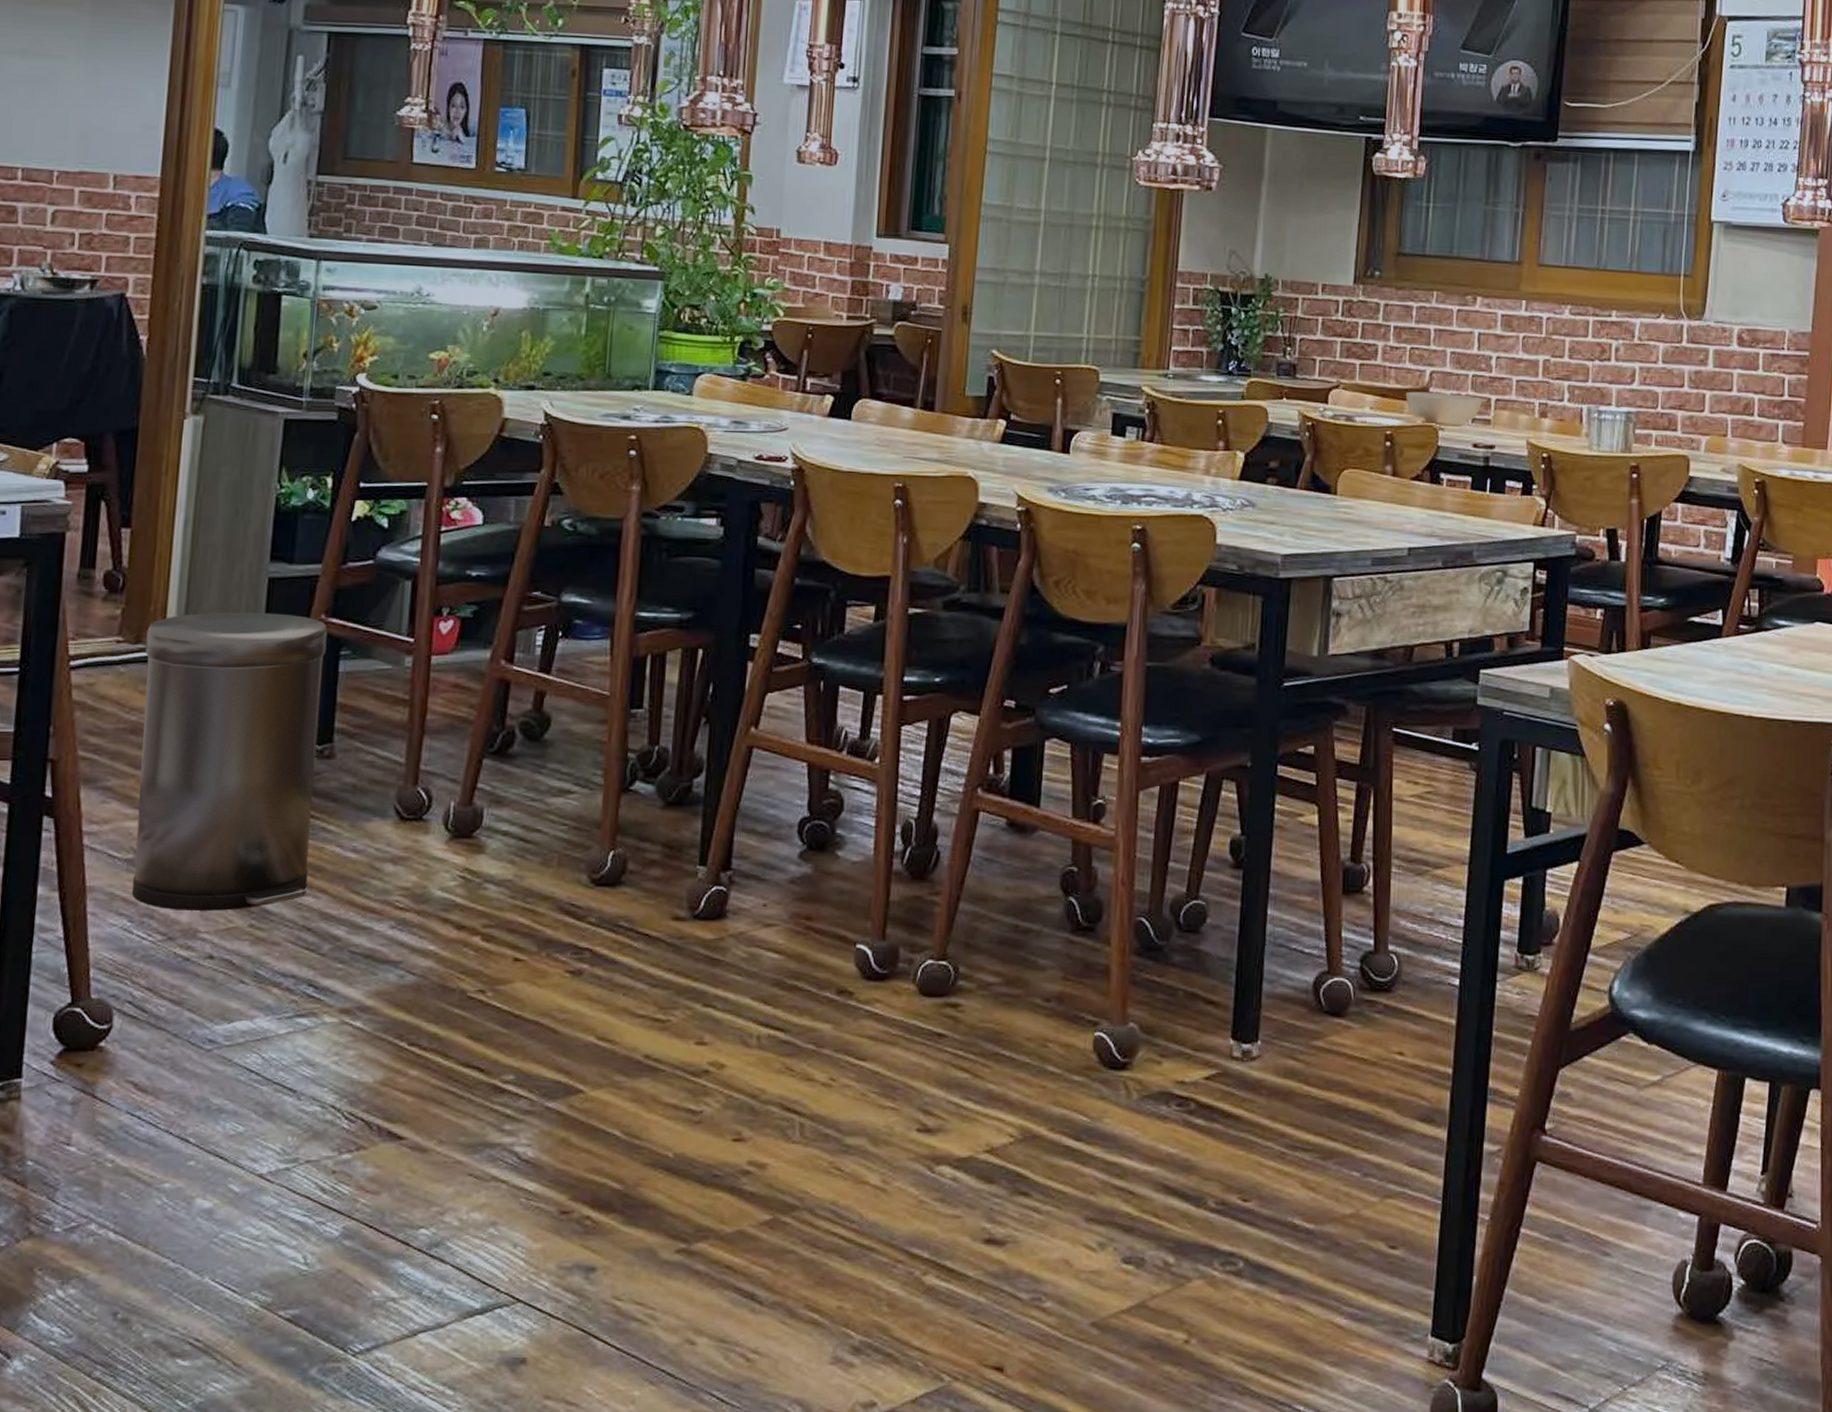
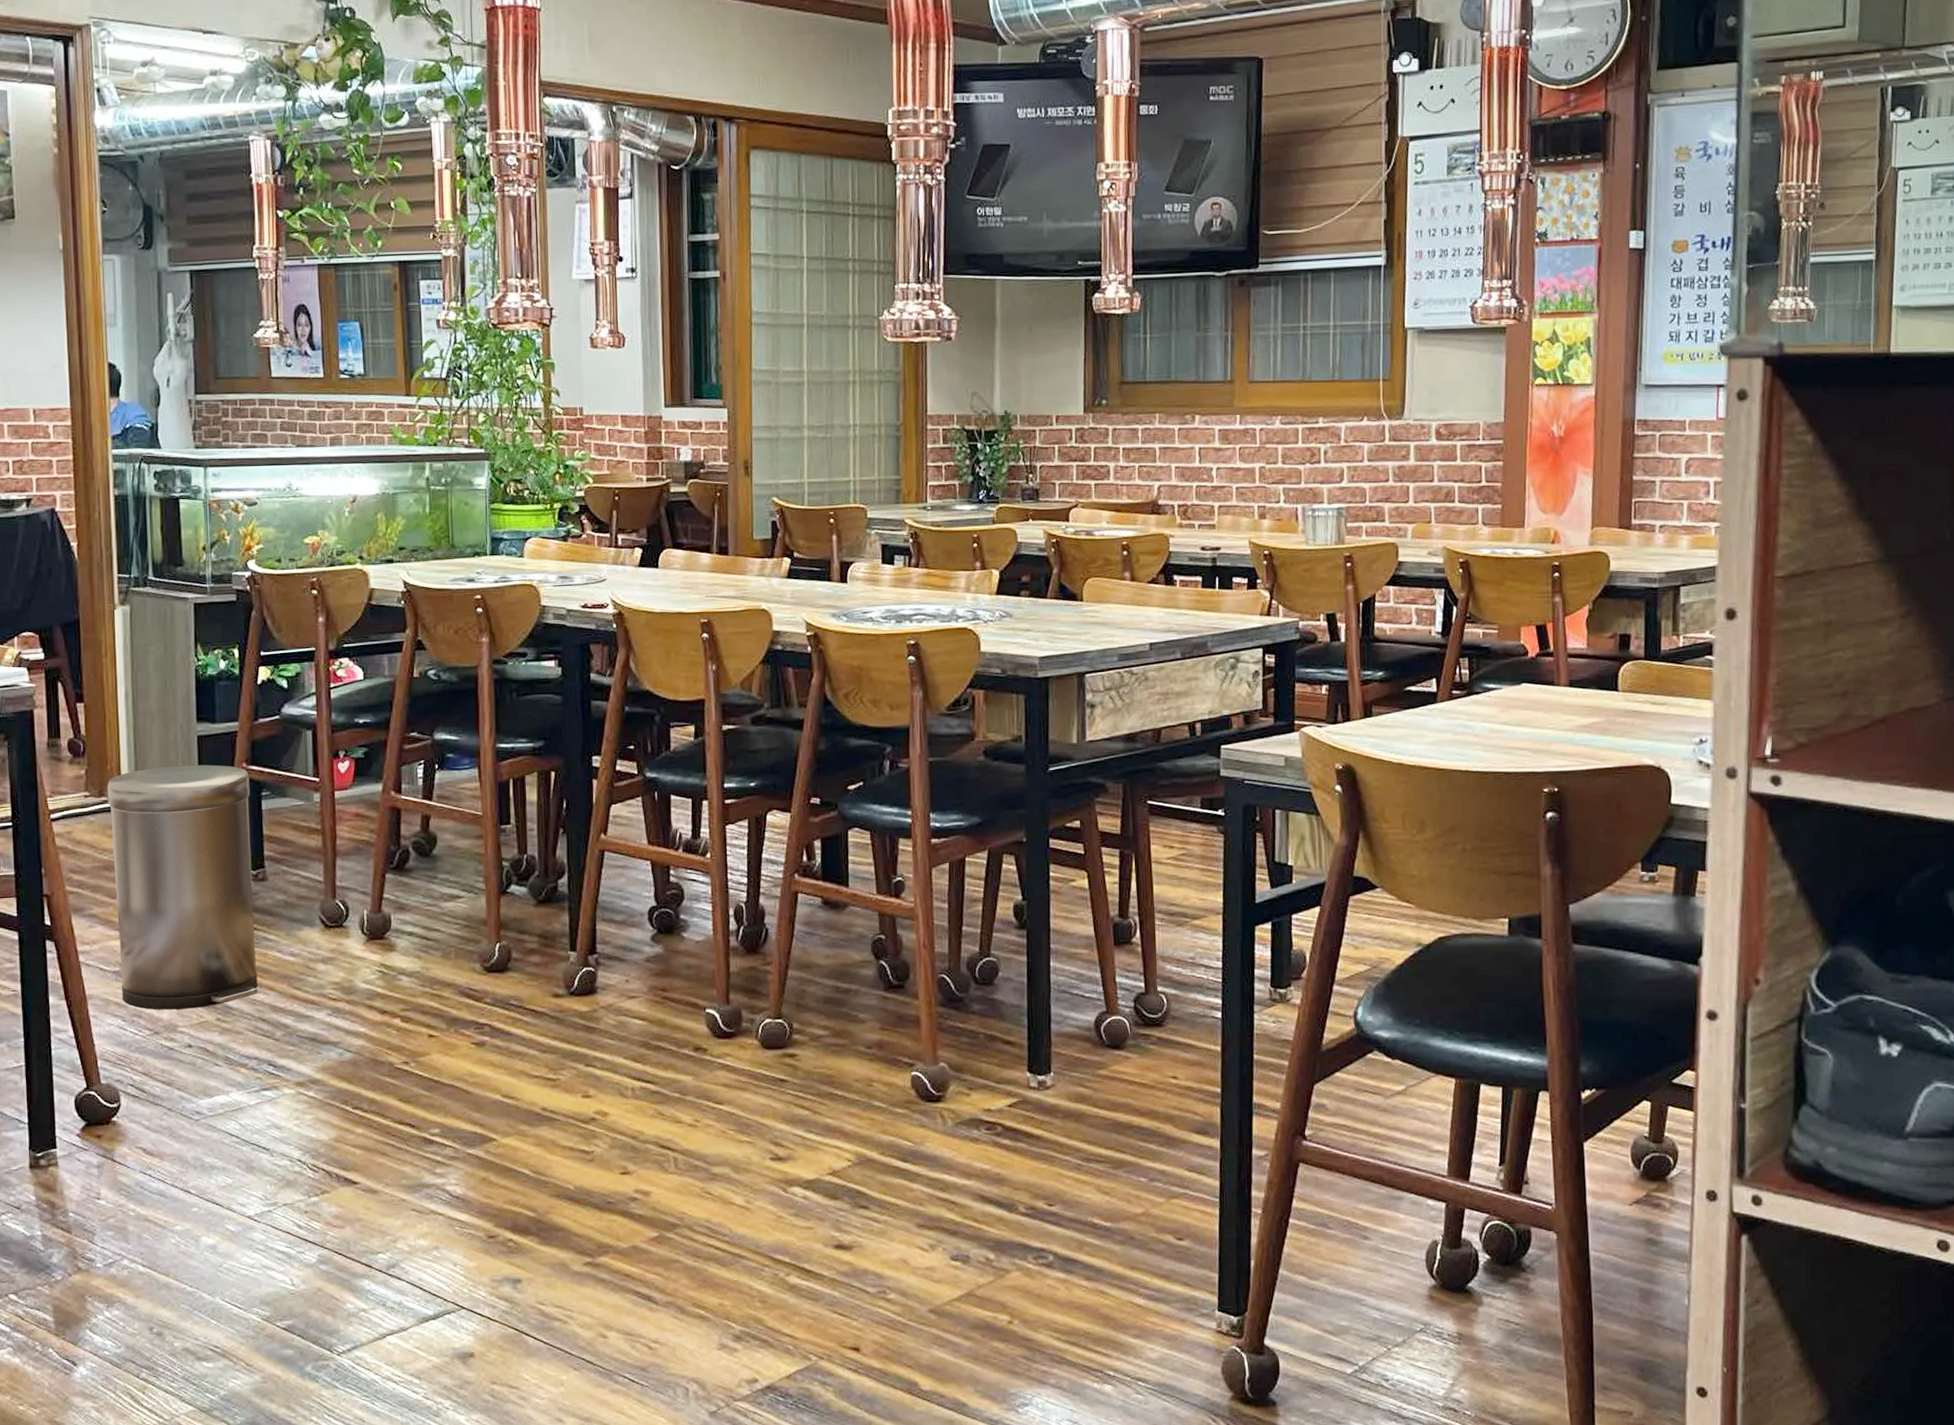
bowl: present [1405,391,1483,427] -> none [1137,504,1207,534]

